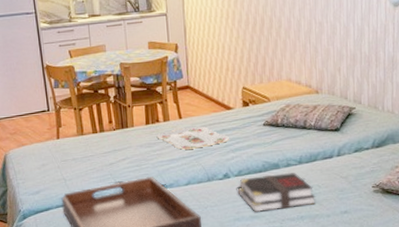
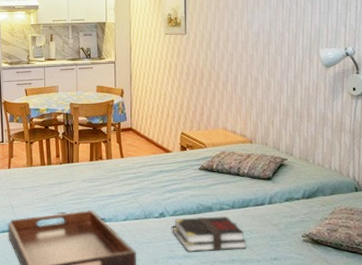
serving tray: present [156,126,229,150] -> none [99,166,166,187]

